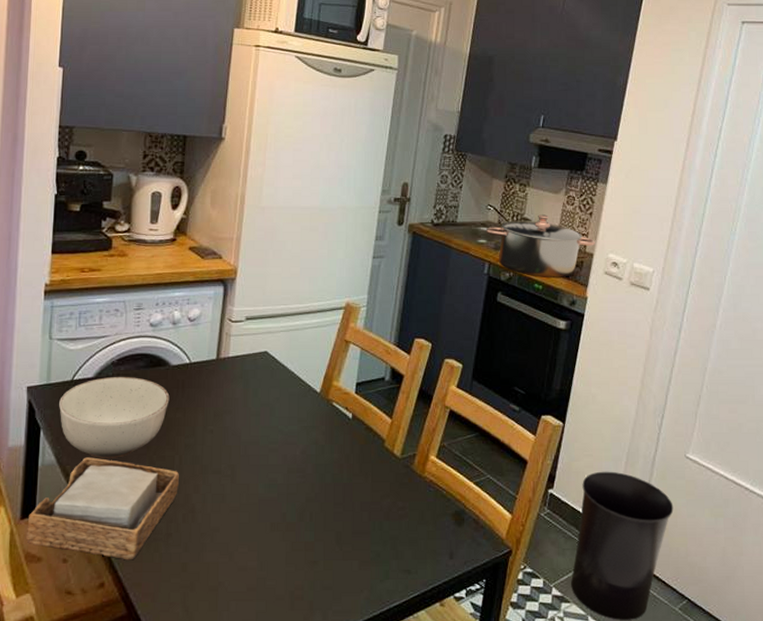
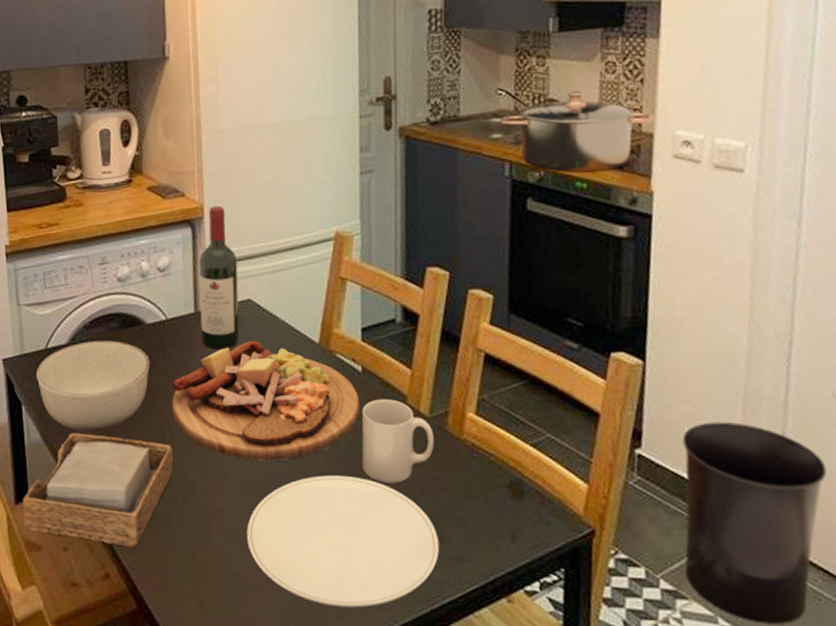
food platter: none [183,387,347,488] -> present [171,341,361,461]
wine bottle: none [219,270,260,392] -> present [198,205,240,350]
plate: none [235,502,394,612] -> present [246,475,440,608]
mug: none [341,441,401,510] -> present [361,398,435,484]

